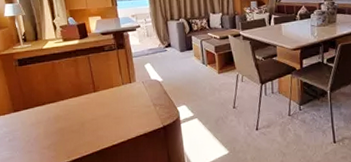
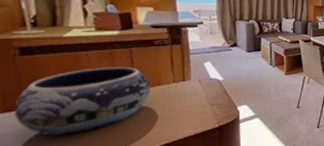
decorative bowl: none [20,71,107,132] -> present [13,66,151,137]

